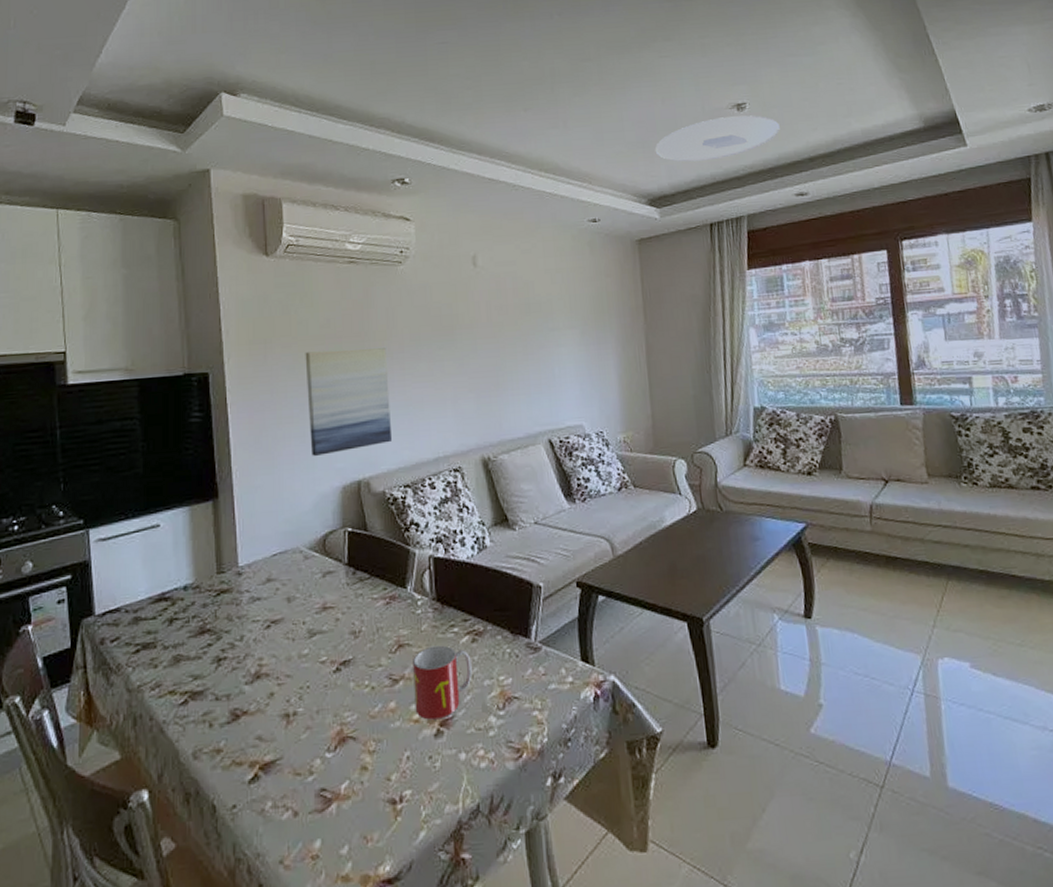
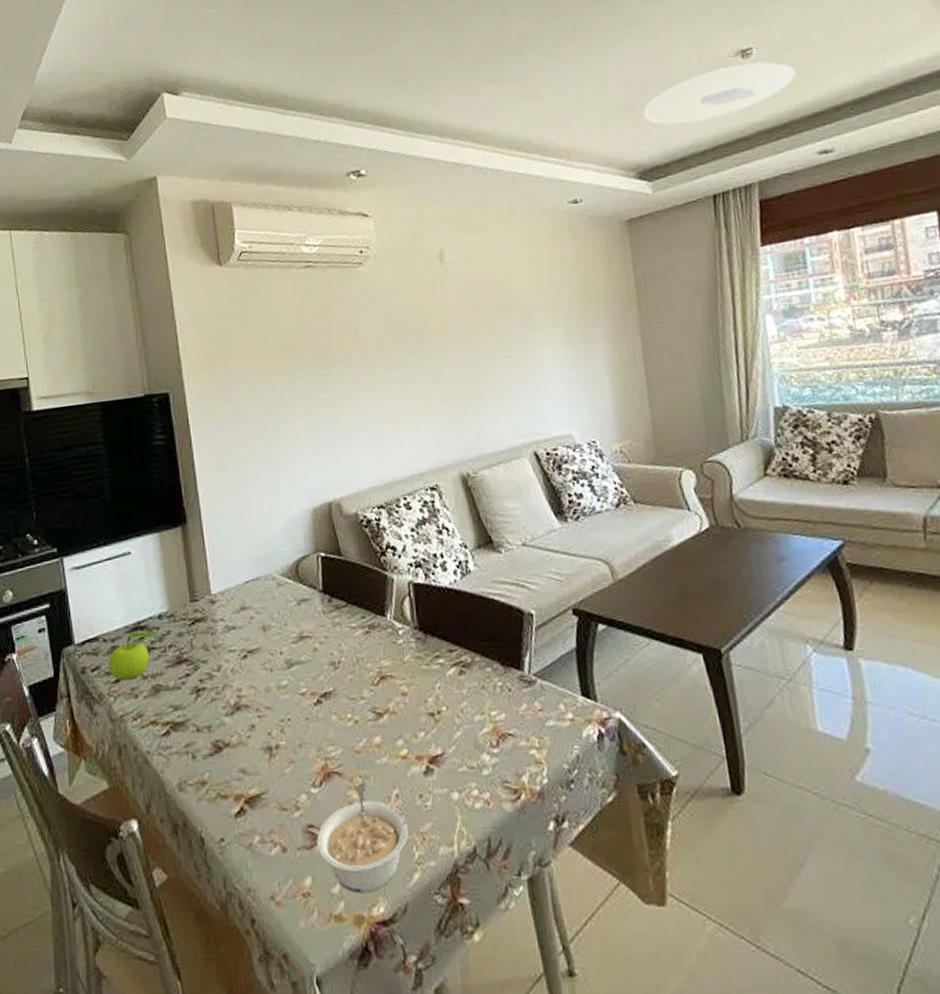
fruit: none [129,601,182,651] -> present [108,630,158,680]
wall art: present [305,348,391,456] -> none [265,358,362,477]
legume: none [328,745,417,854] -> present [316,782,409,894]
mug: present [413,645,472,720] -> none [396,677,462,757]

